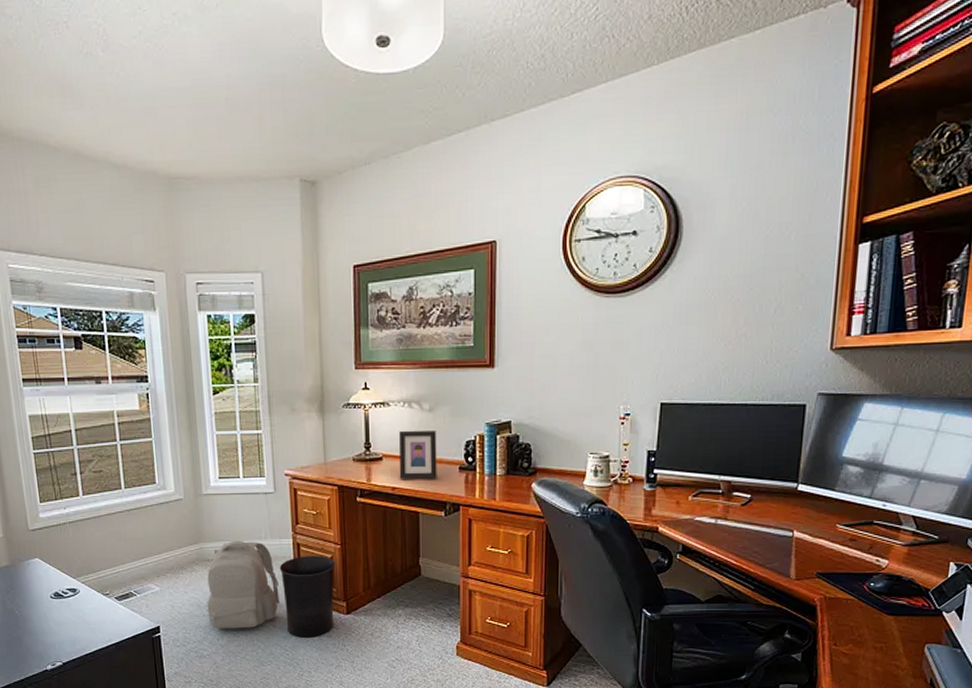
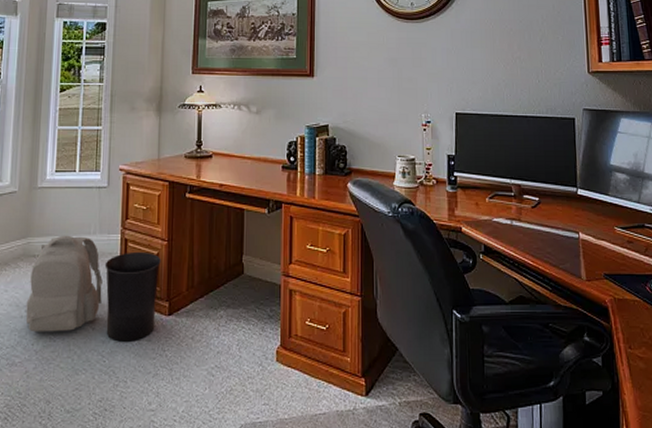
picture frame: present [399,430,437,479] -> none [227,130,262,177]

